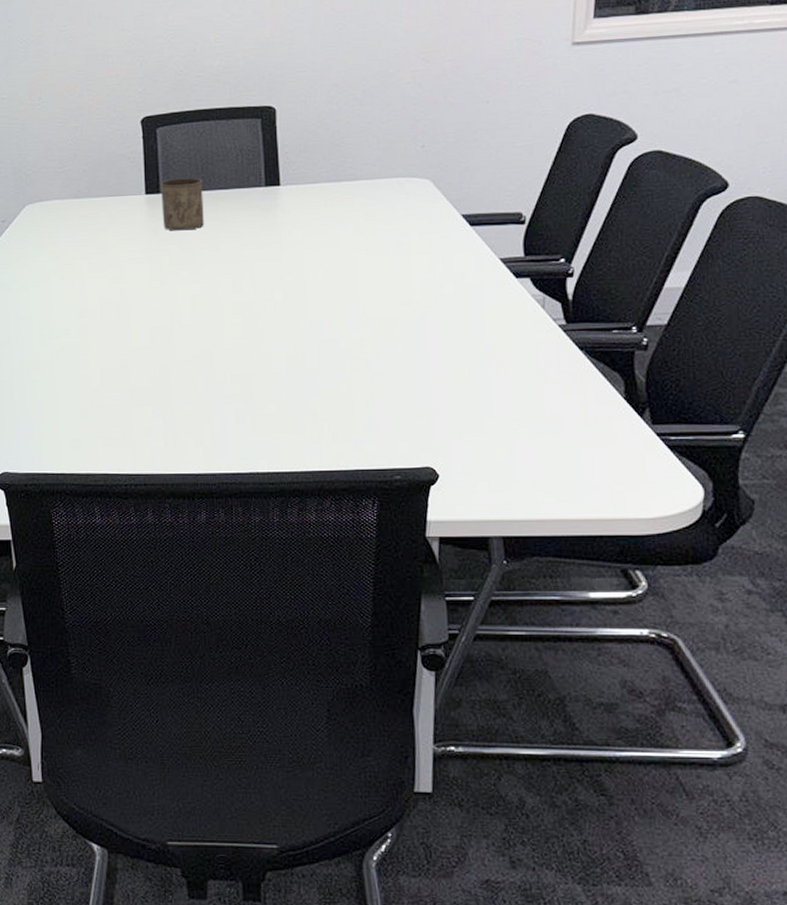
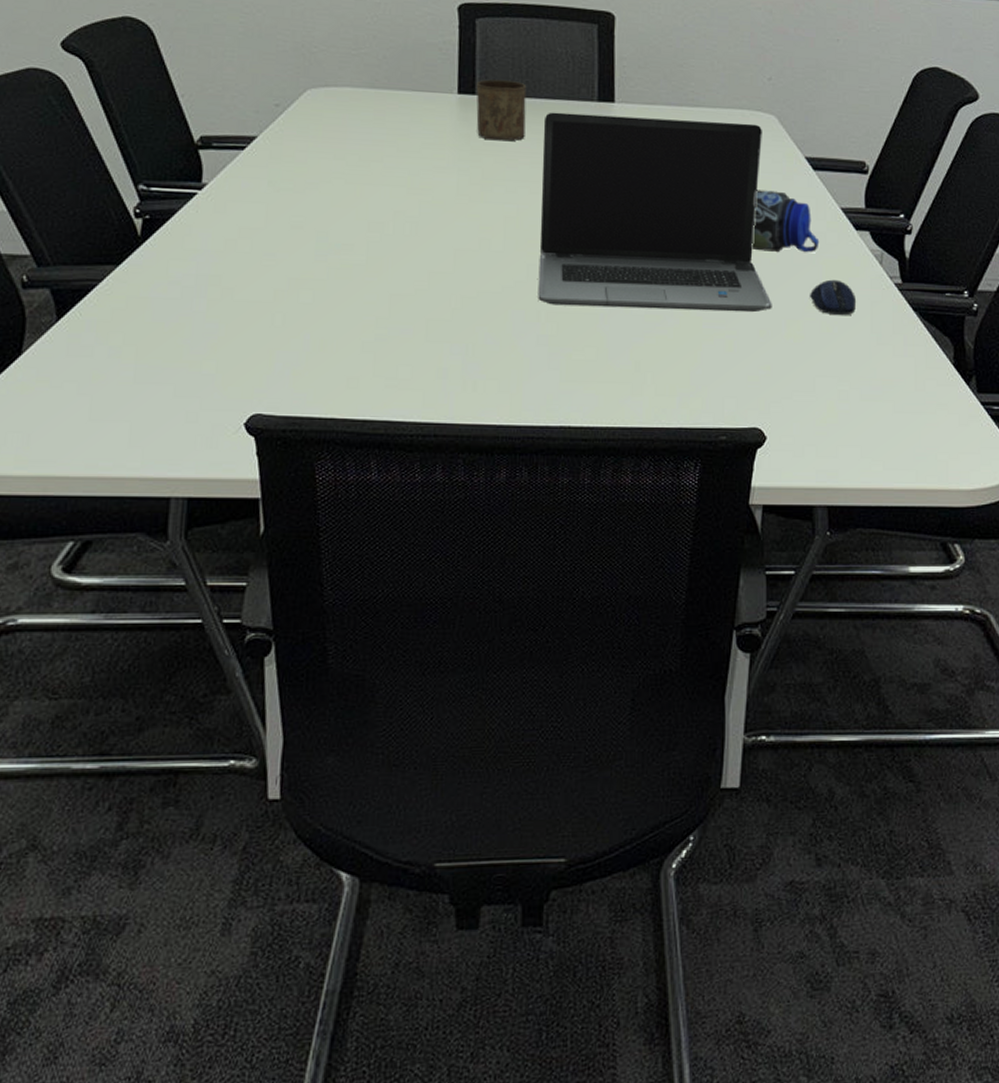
laptop computer: none [219,189,438,368] -> present [538,112,772,313]
water bottle: none [414,249,481,306] -> present [752,190,820,253]
computer mouse: none [474,326,521,360] -> present [810,279,857,316]

